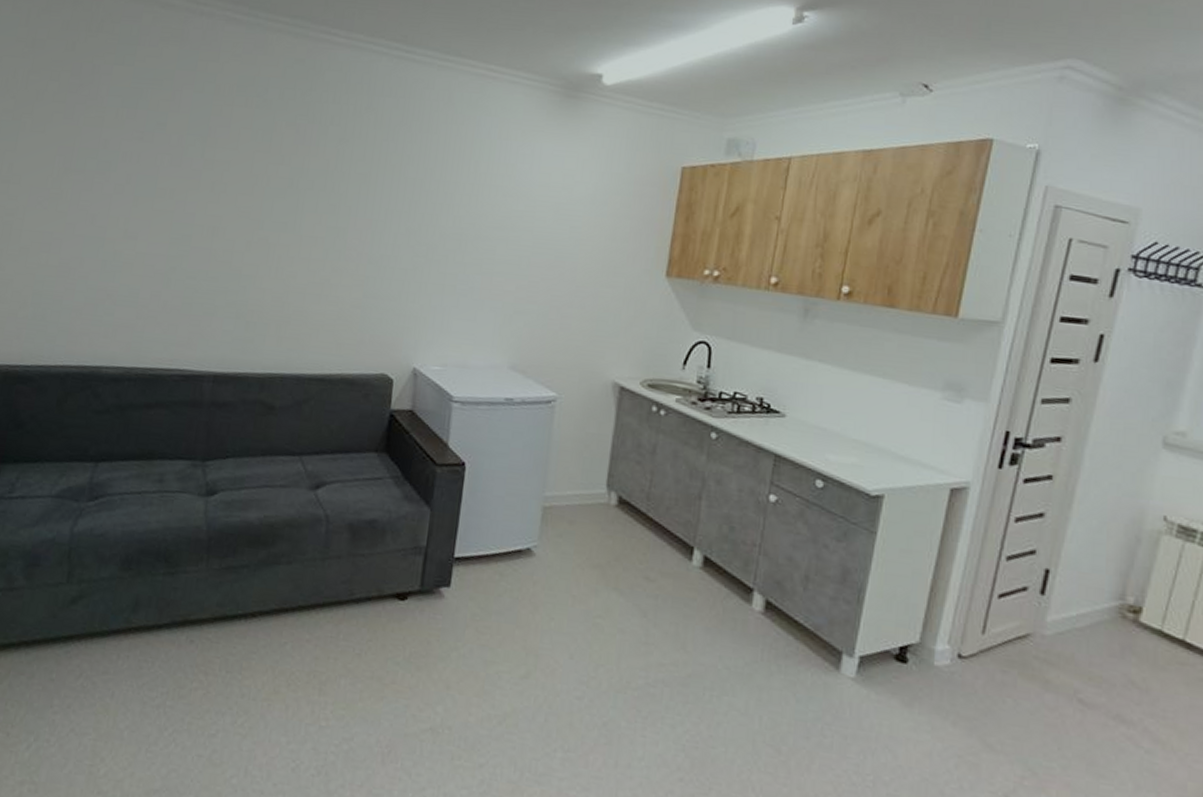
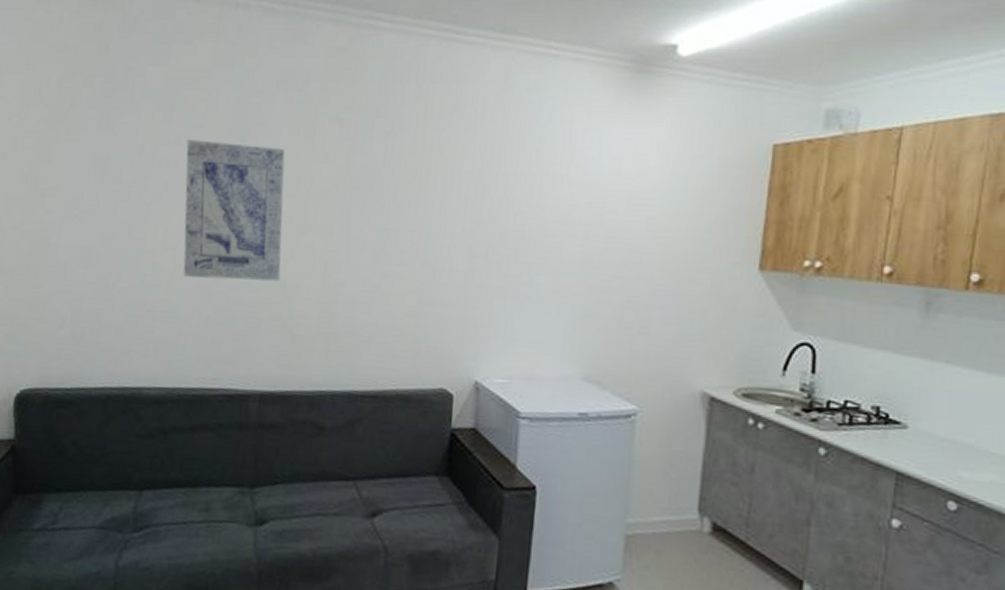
wall art: none [143,136,244,272] -> present [183,140,285,282]

